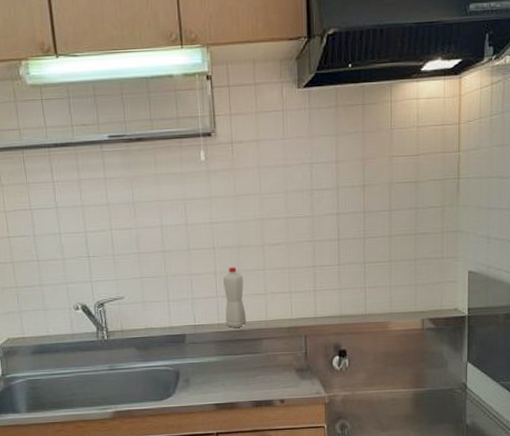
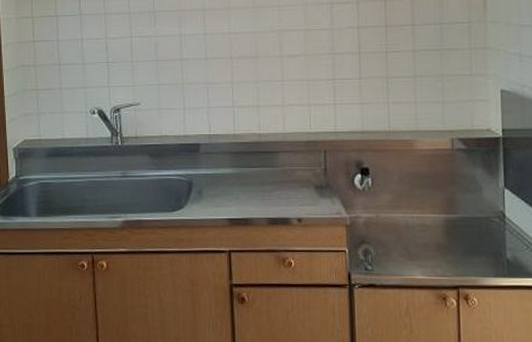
bottle: present [223,267,247,329] -> none [240,77,263,140]

